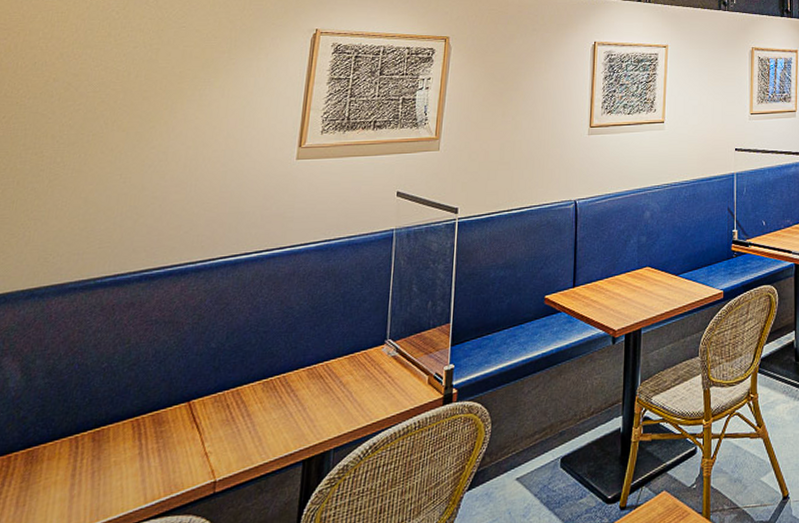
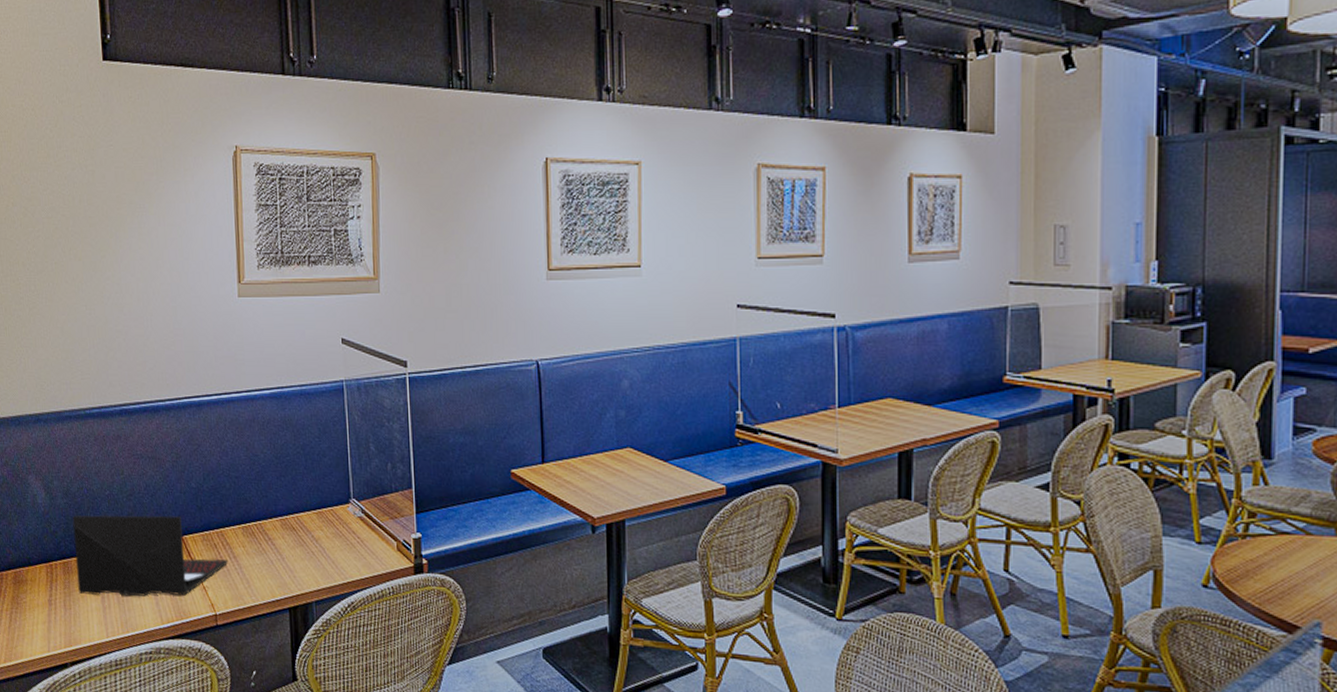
laptop: none [40,380,239,485] -> present [72,515,228,597]

